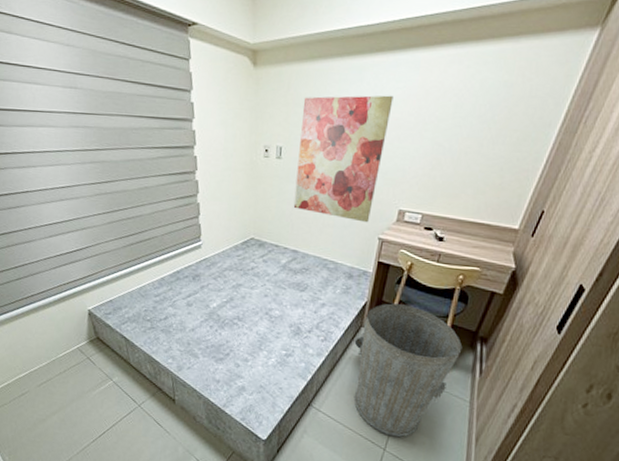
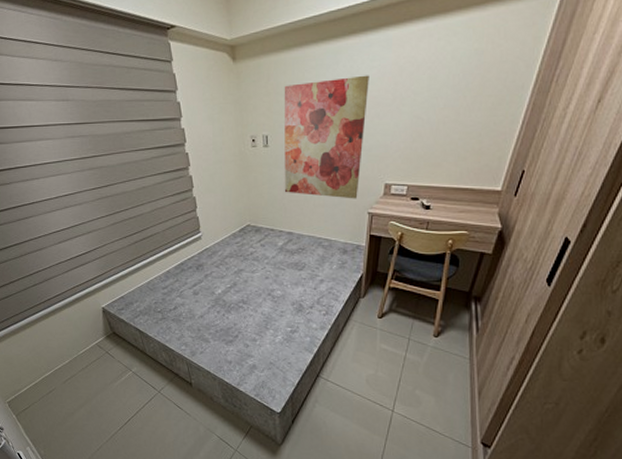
trash can: present [354,303,463,438] -> none [355,273,458,398]

